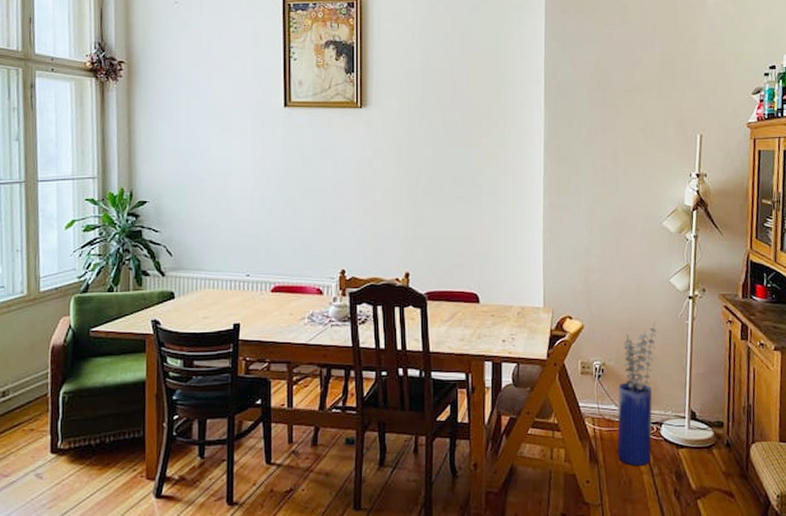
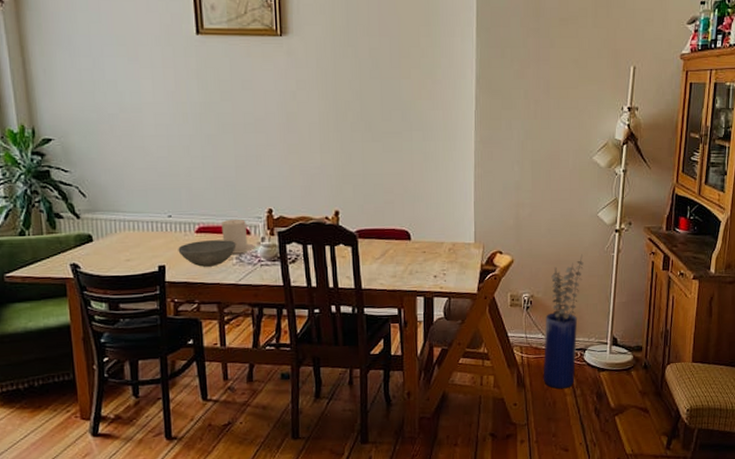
bowl: none [253,299,309,326] -> present [178,240,237,267]
candle: none [296,279,327,315] -> present [222,218,255,255]

